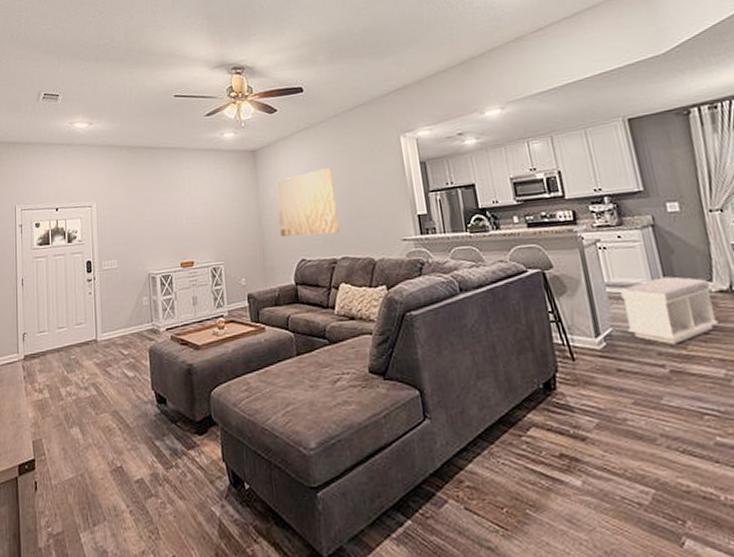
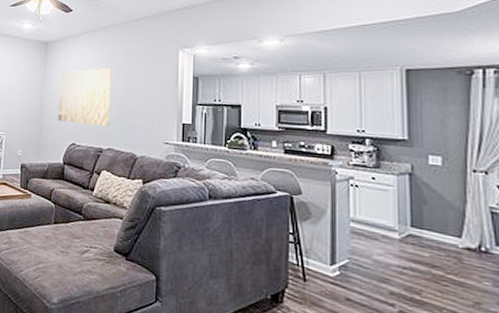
bench: present [620,276,718,345] -> none [364,223,459,289]

